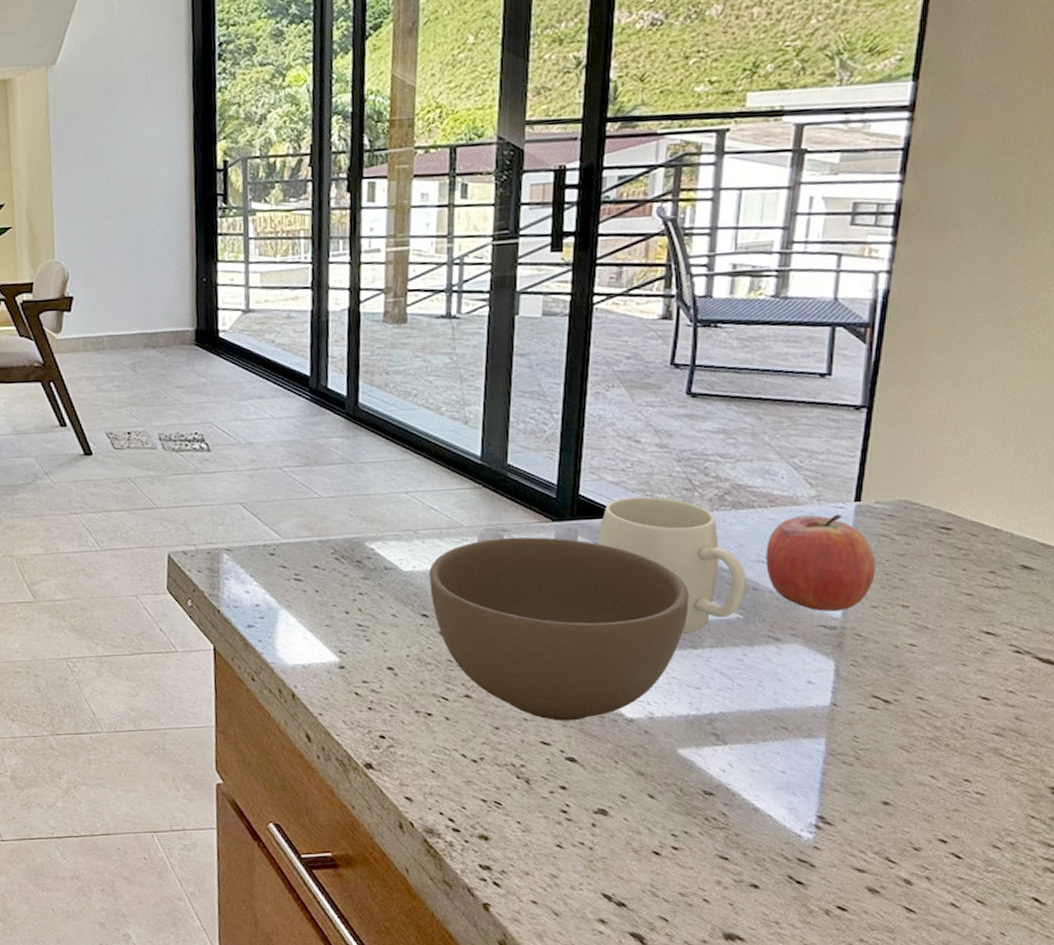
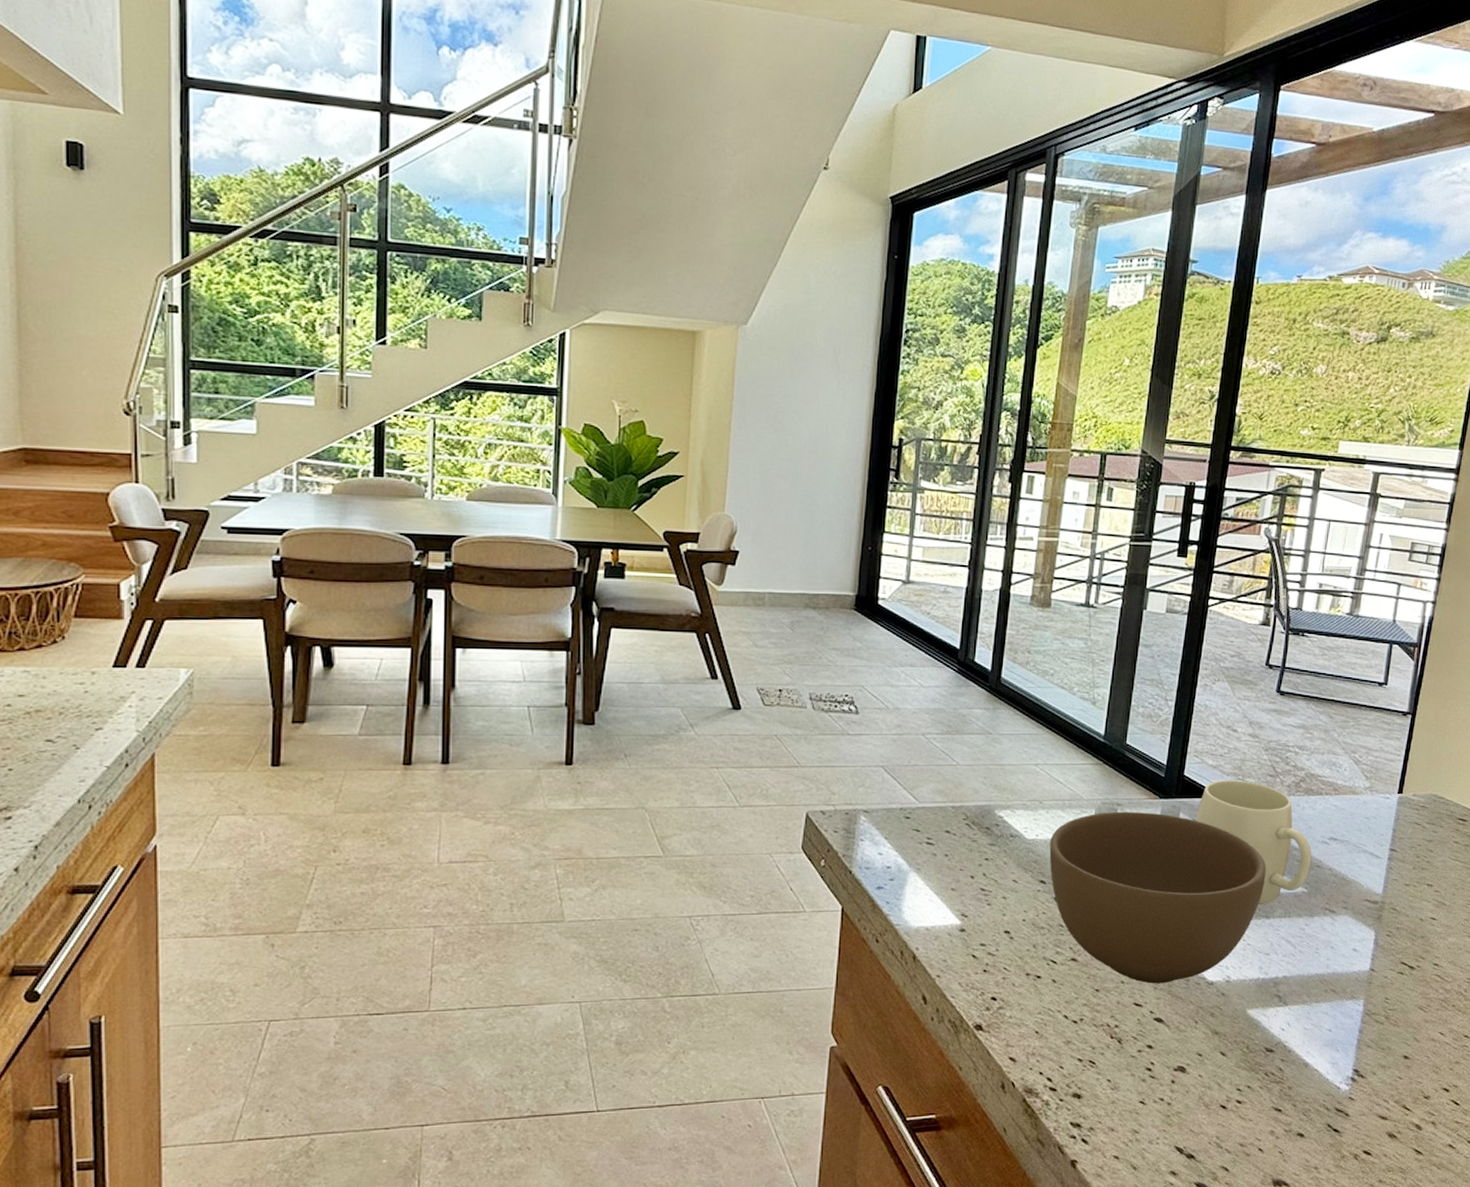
fruit: present [766,514,875,611] -> none [1328,804,1410,888]

